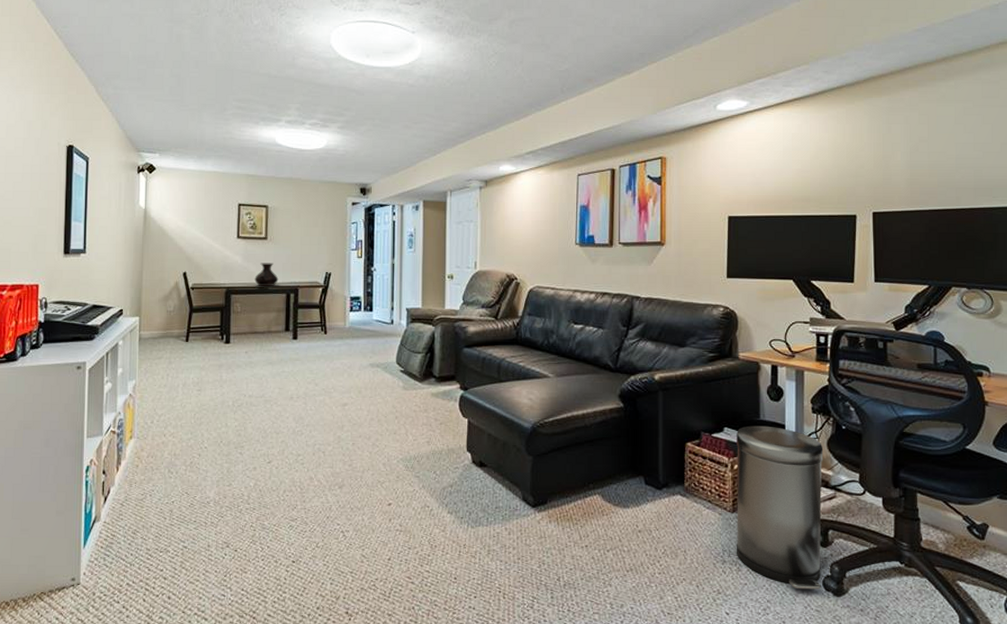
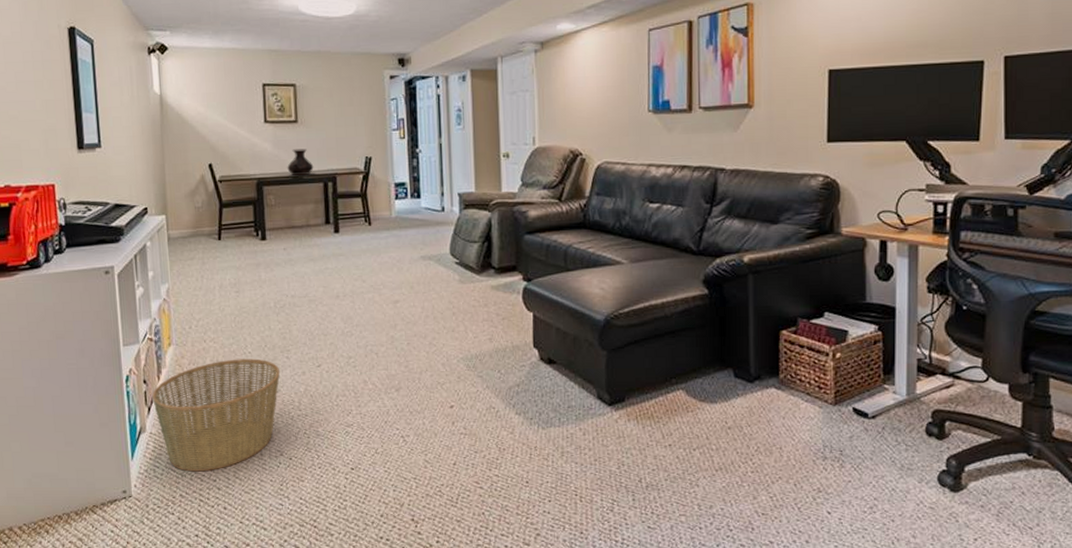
basket: none [109,453,233,561] -> present [152,358,281,472]
pedal bin: present [737,425,824,590] -> none [839,309,940,486]

